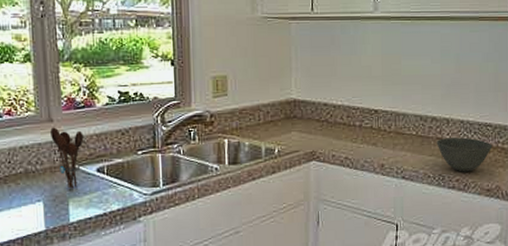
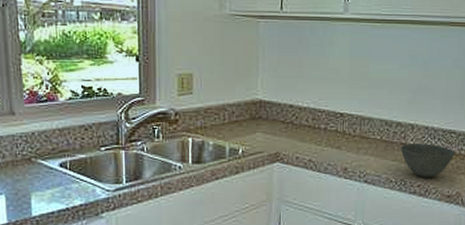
utensil holder: present [50,127,84,189] -> none [12,120,46,183]

